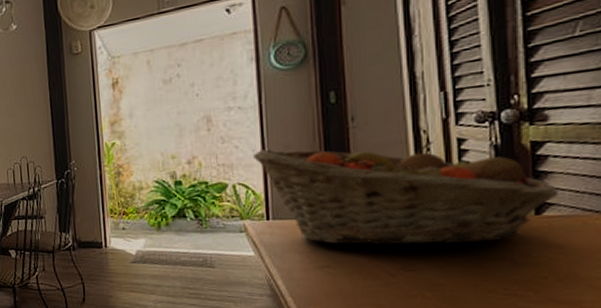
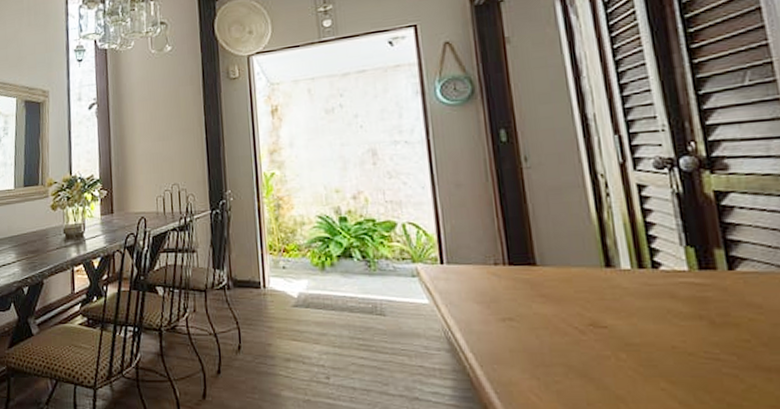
fruit basket: present [252,141,560,245] -> none [422,186,751,299]

